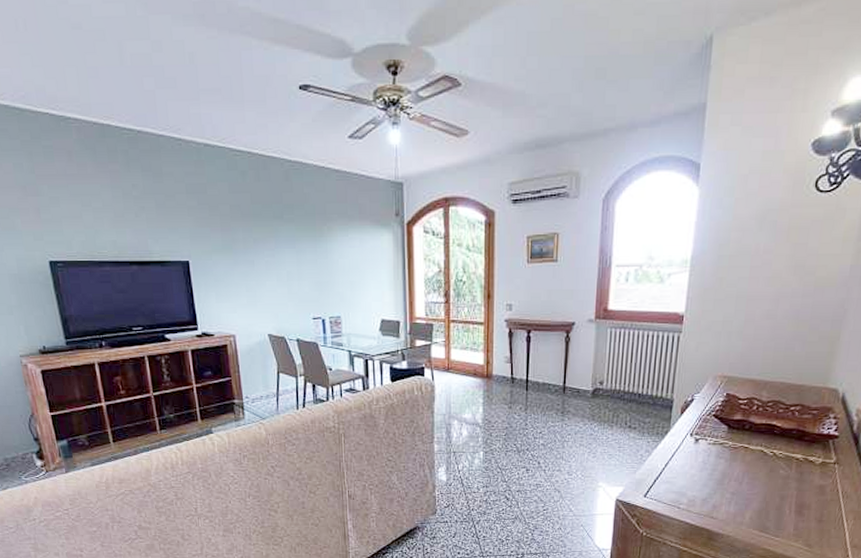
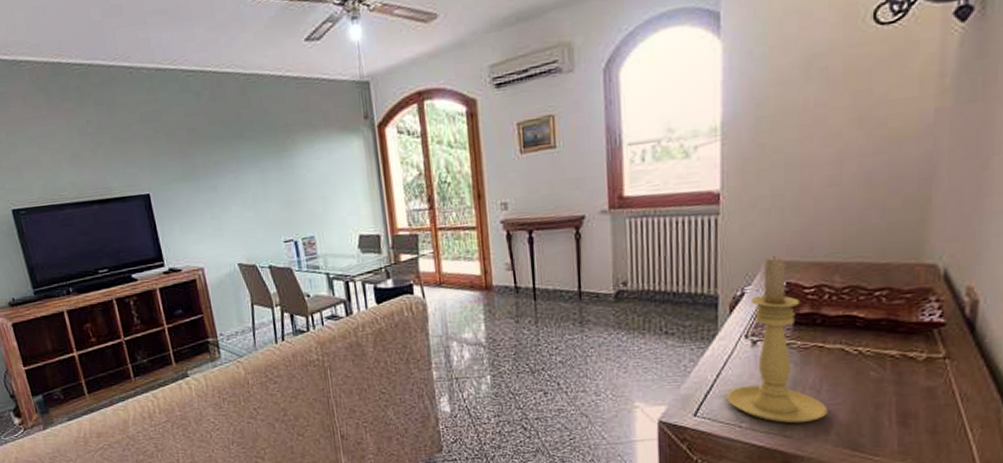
candle holder: none [671,371,746,508] -> present [727,257,828,424]

